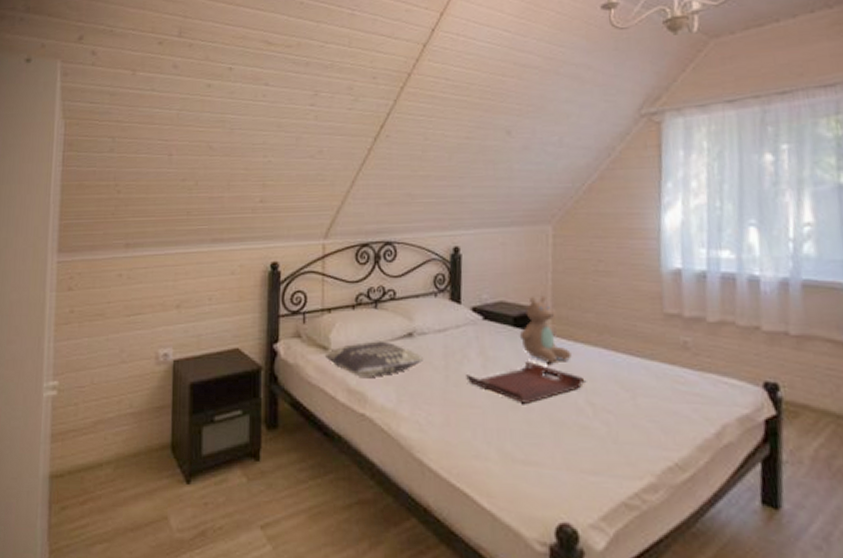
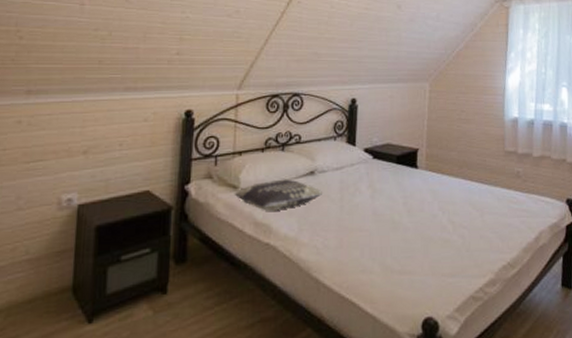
serving tray: present [466,360,584,404] -> none [357,190,447,225]
teddy bear: present [519,296,572,364] -> none [400,138,439,192]

